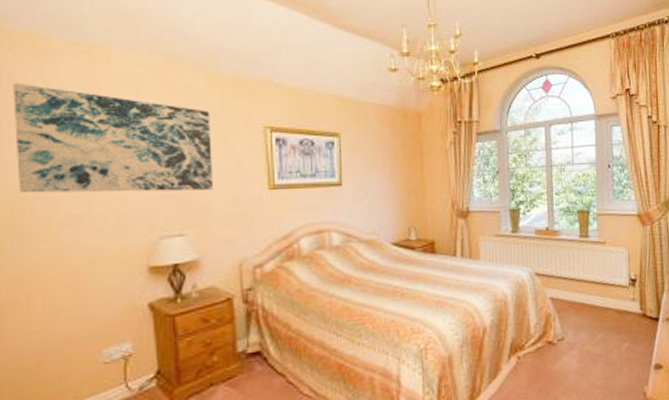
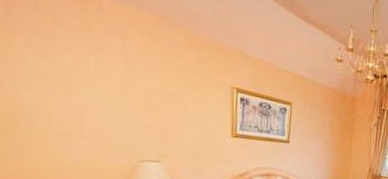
wall art: present [13,82,213,194] -> none [9,8,188,130]

